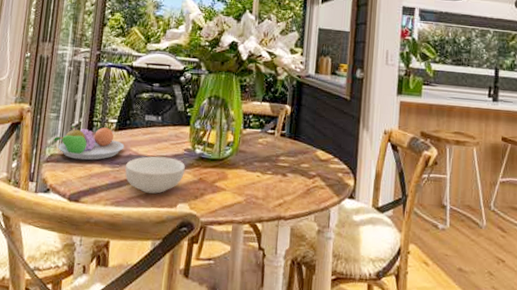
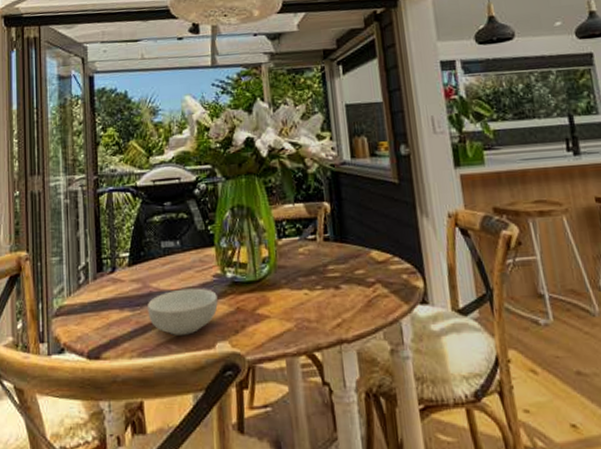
fruit bowl: present [53,124,125,160] -> none [60,263,143,308]

